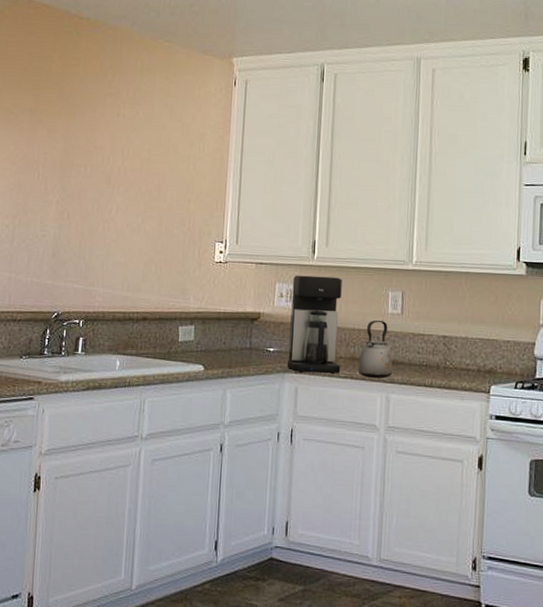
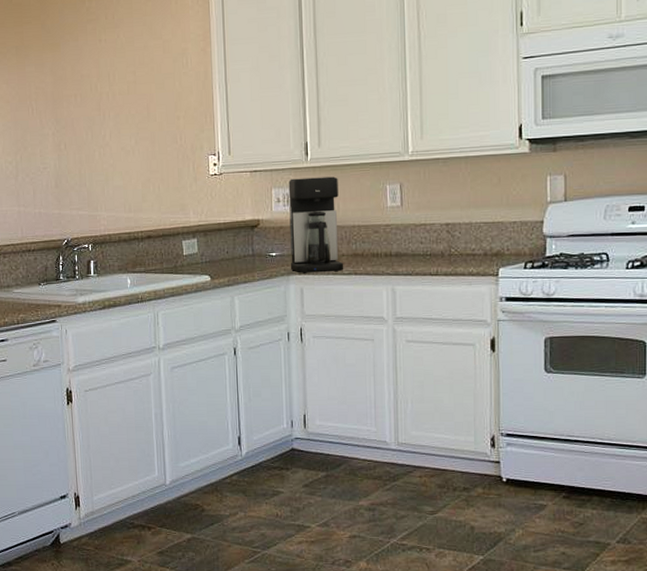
kettle: present [358,320,393,379] -> none [361,215,397,273]

